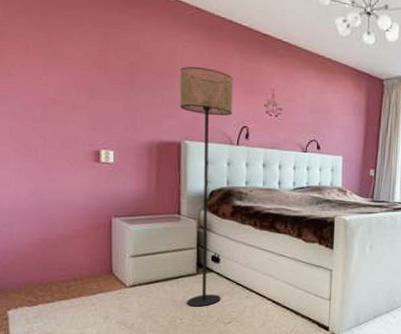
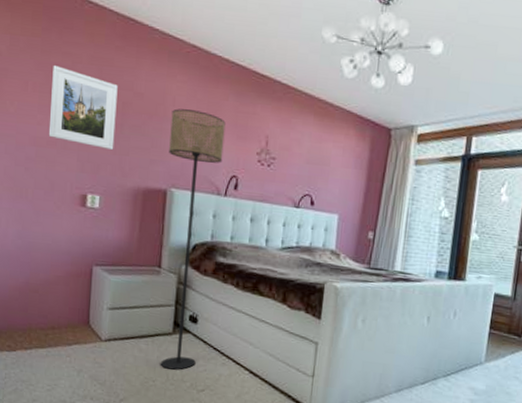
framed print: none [55,28,125,107] -> present [48,66,118,150]

